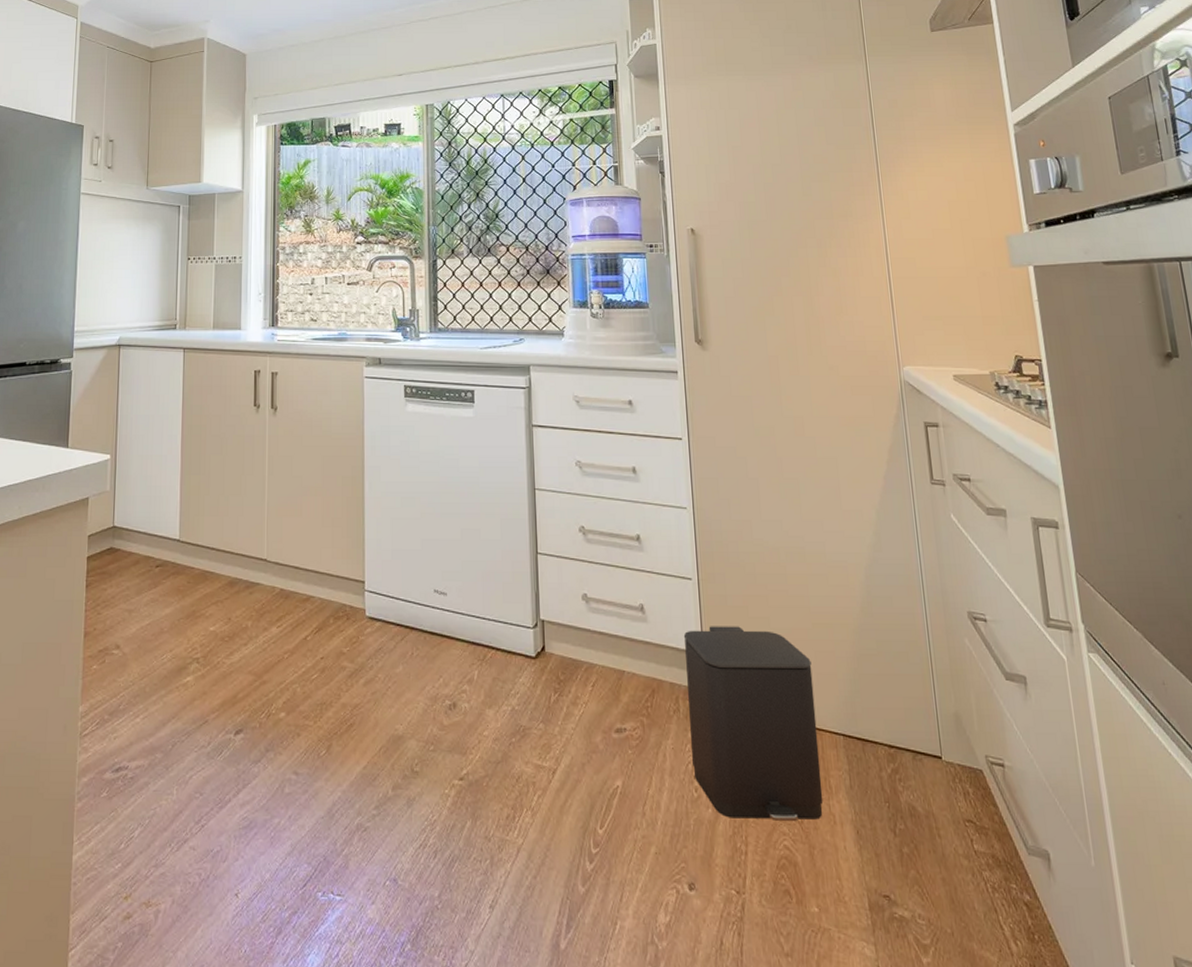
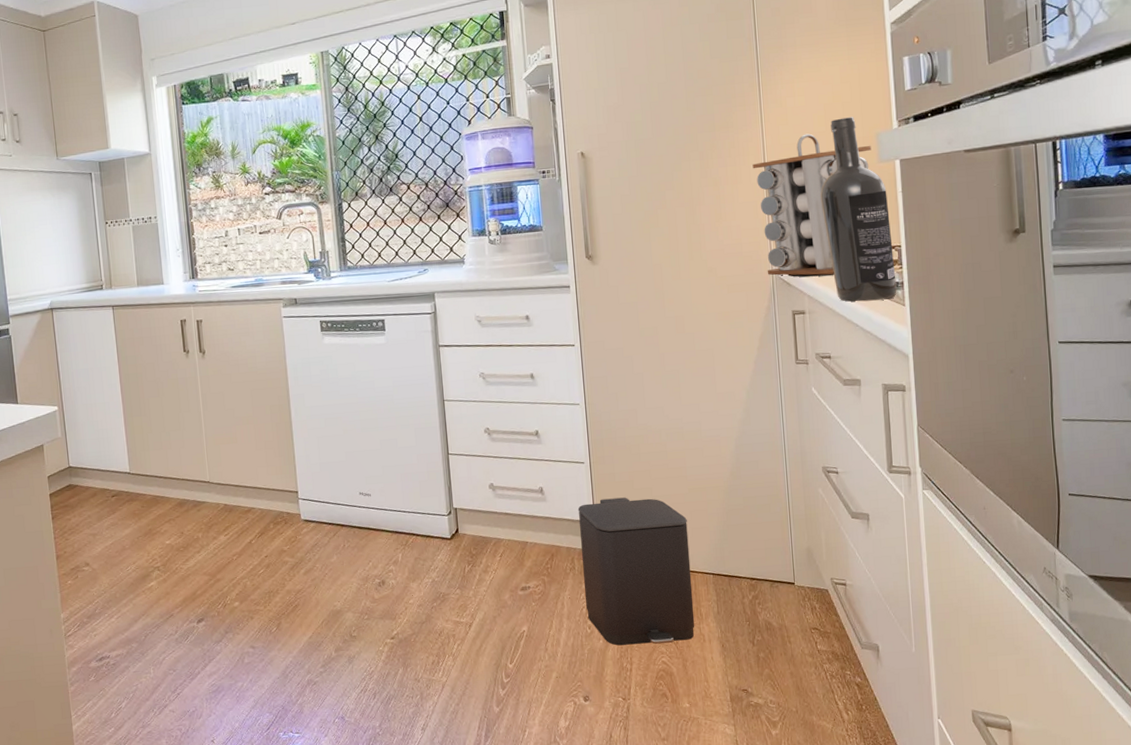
spice rack: none [874,230,1002,386] -> present [752,133,871,277]
wine bottle: none [948,216,1041,419] -> present [820,117,897,302]

